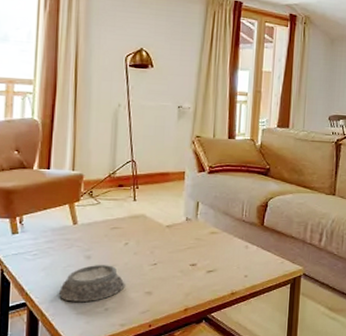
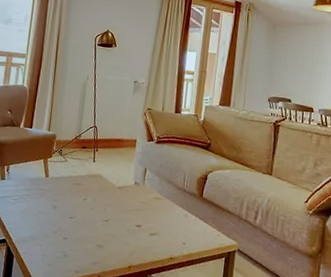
mortar: present [59,265,125,302] -> none [30,214,82,247]

